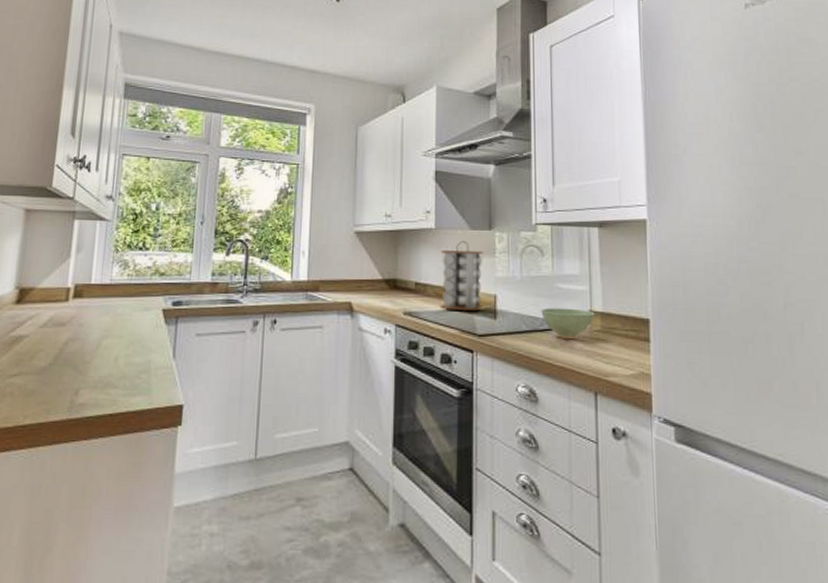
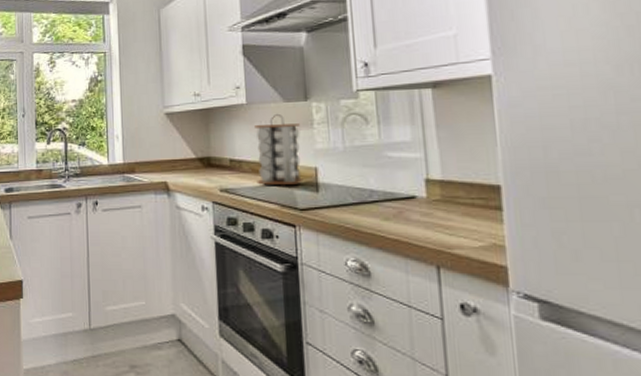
bowl: present [541,308,595,340] -> none [368,177,433,211]

